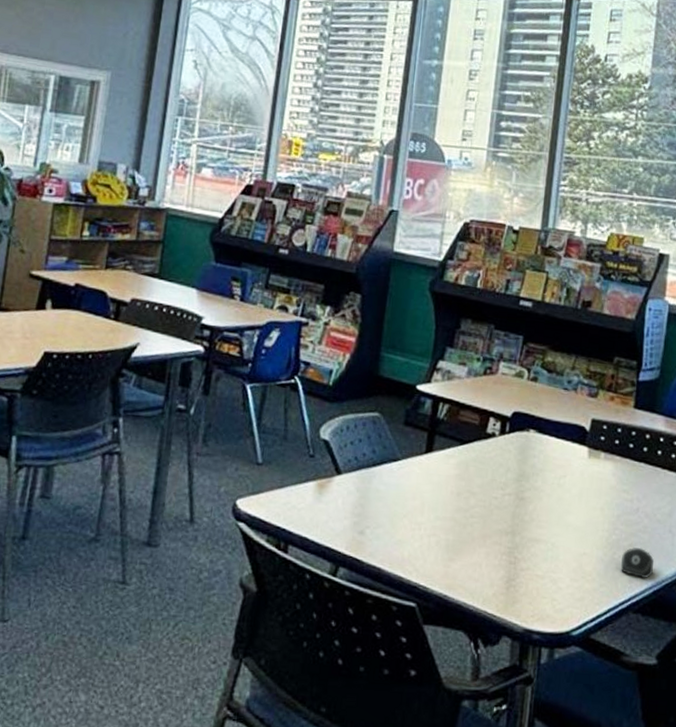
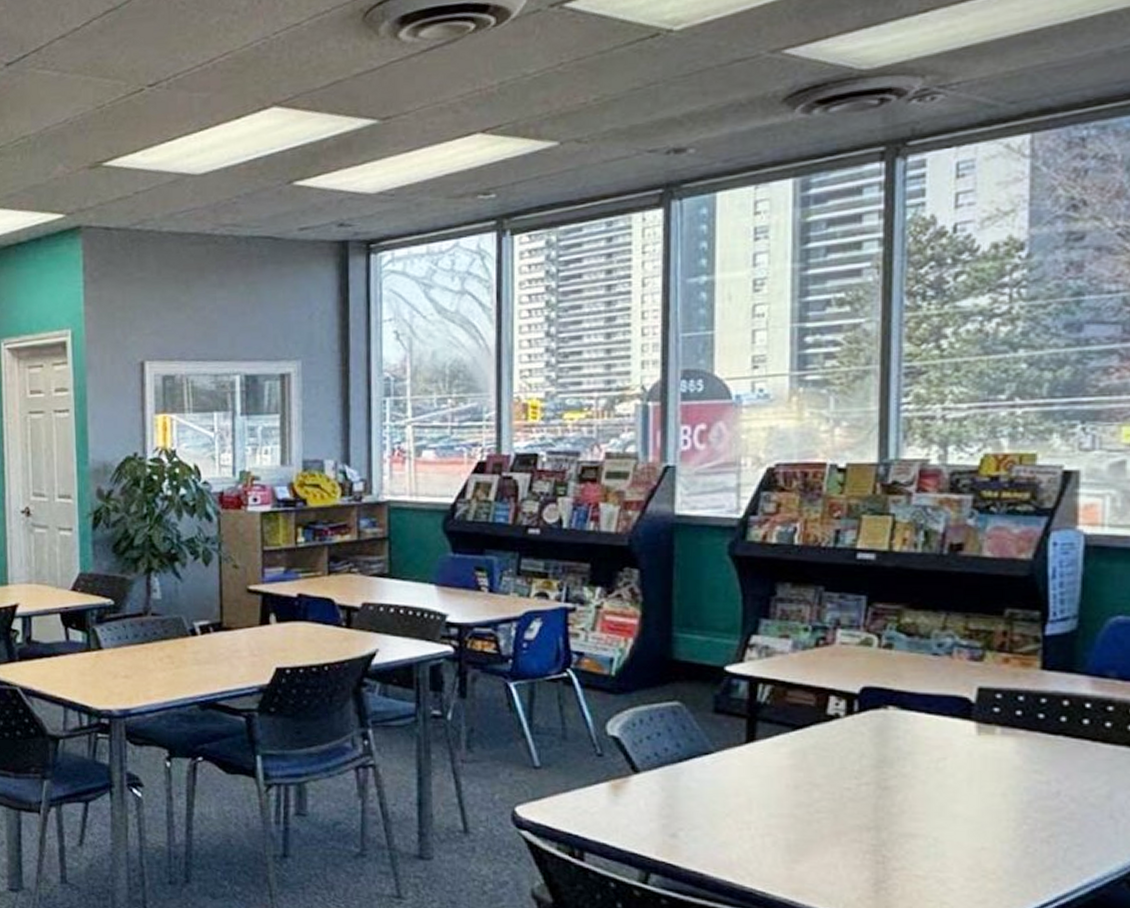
computer mouse: present [620,547,655,578] -> none [1038,838,1090,875]

